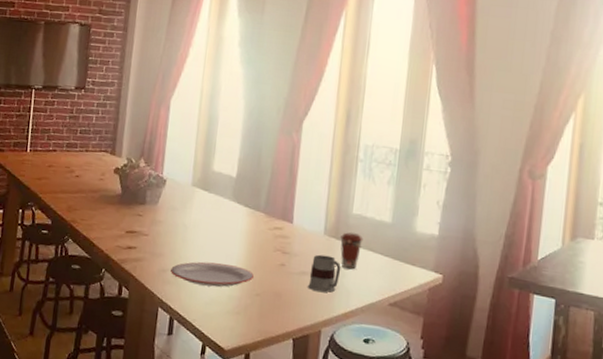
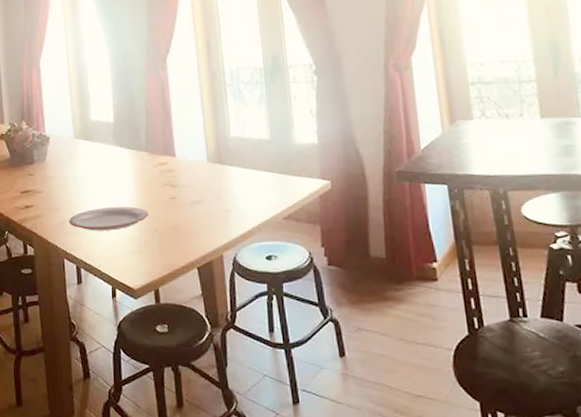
mug: present [308,254,341,292] -> none [201,181,231,217]
coffee cup: present [339,232,364,269] -> none [223,155,246,191]

